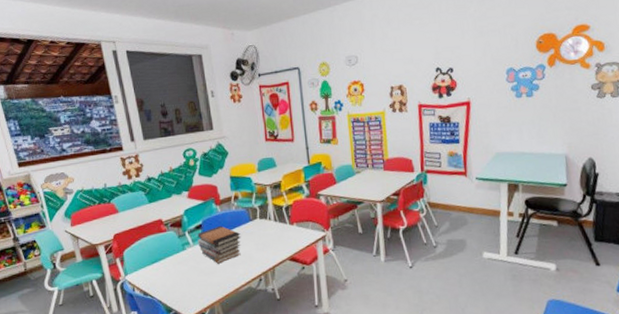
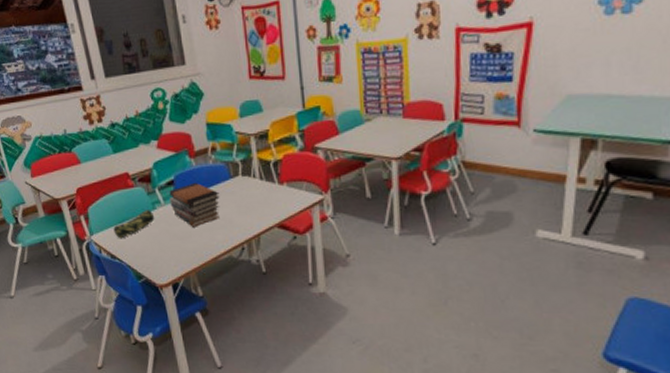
pencil case: none [147,251,184,278] -> present [113,210,155,239]

